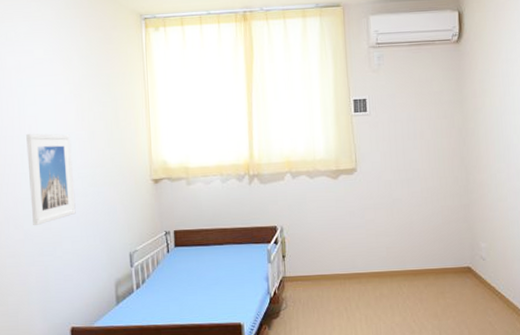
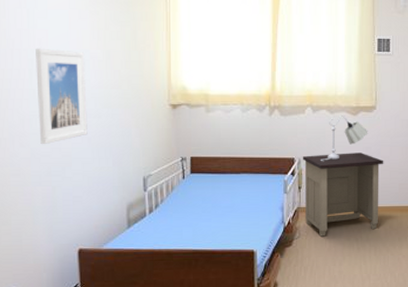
nightstand: none [284,217,369,307] -> present [302,153,384,237]
table lamp: none [303,179,350,229] -> present [321,114,368,162]

